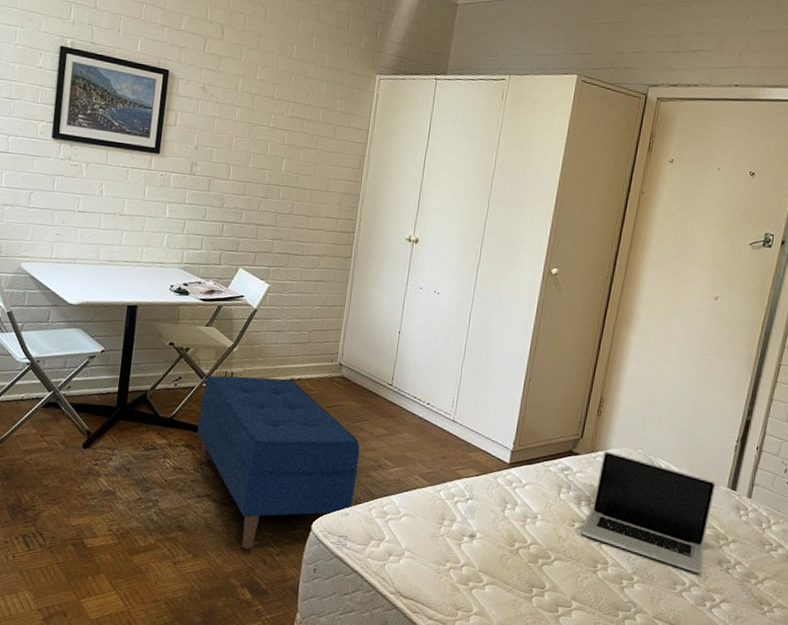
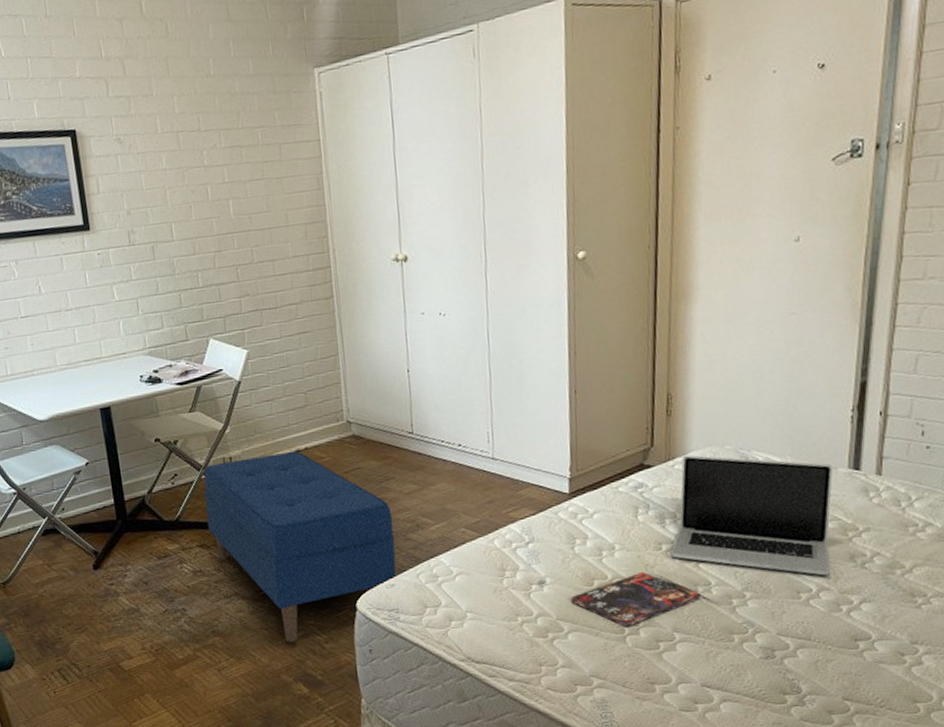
book: none [494,542,598,589] -> present [571,571,700,627]

